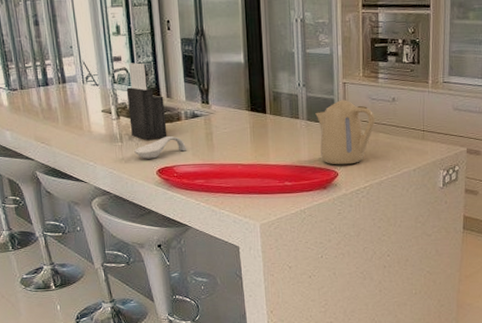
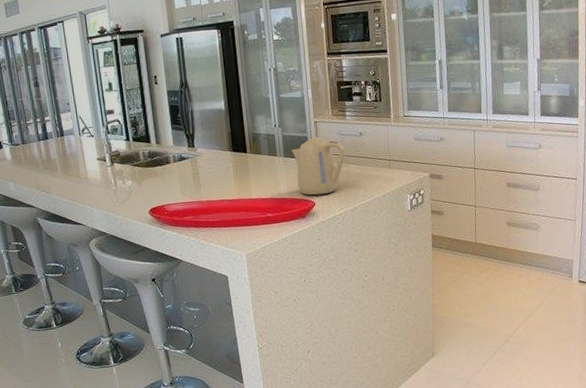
knife block: present [126,63,167,140] -> none [119,114,158,183]
spoon rest: present [134,136,186,159] -> none [127,178,175,201]

